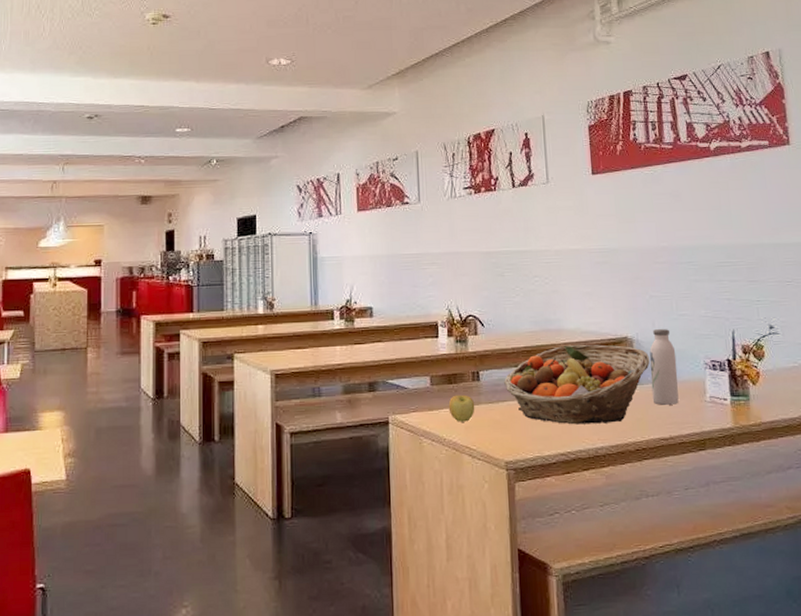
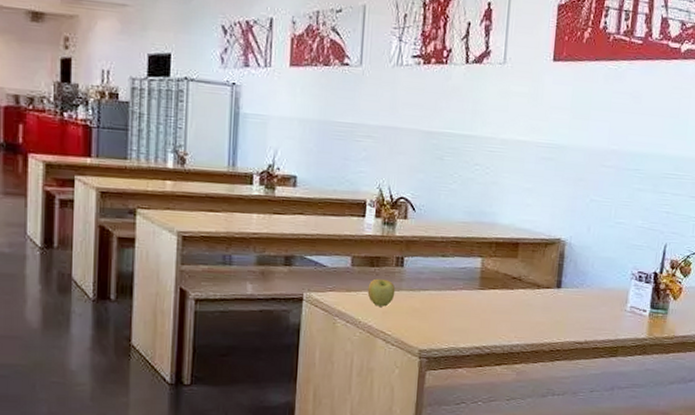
fruit basket: present [504,344,651,425] -> none [428,240,580,323]
water bottle: present [650,328,679,405] -> none [574,234,606,311]

